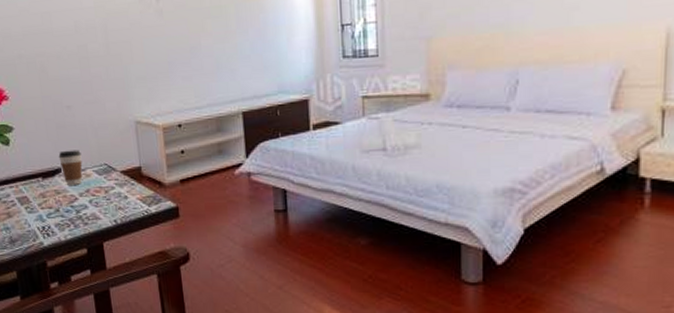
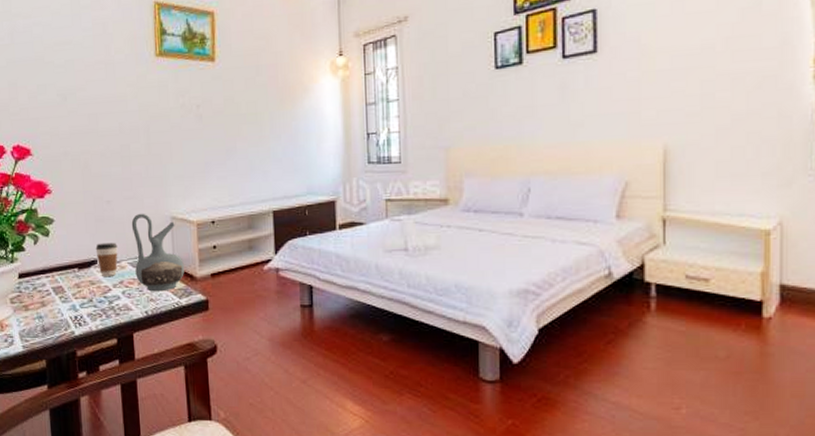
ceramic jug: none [94,118,152,200] -> present [131,213,184,292]

